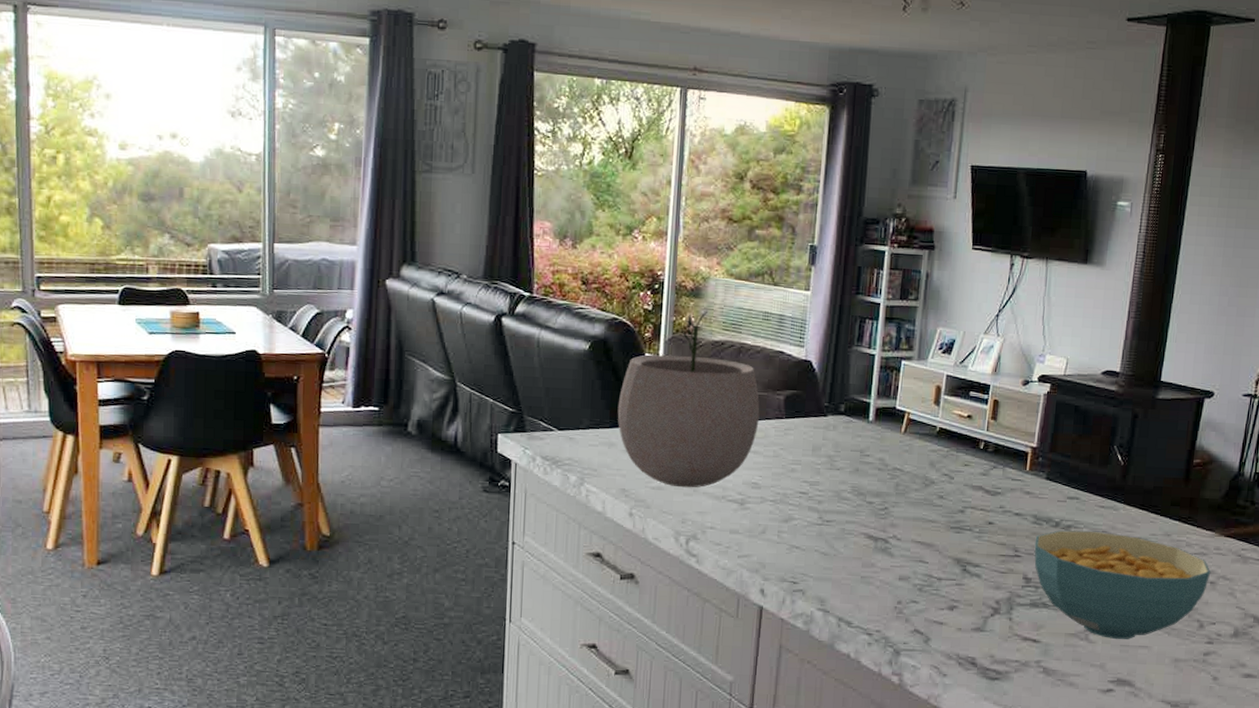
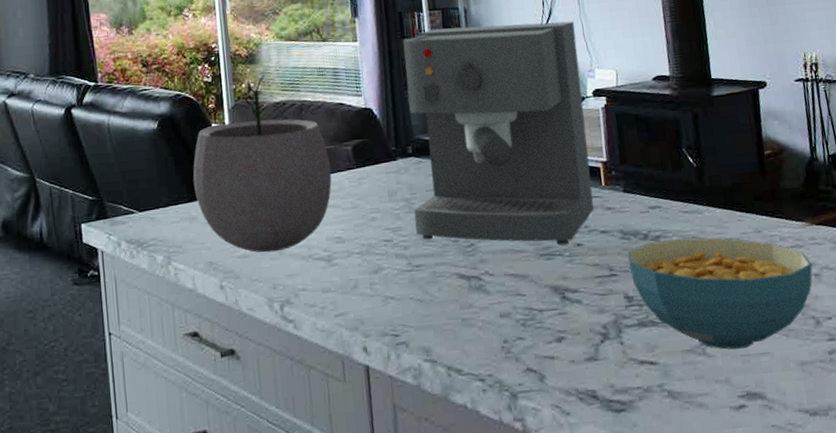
coffee maker: none [833,289,1037,522] -> present [403,21,594,246]

